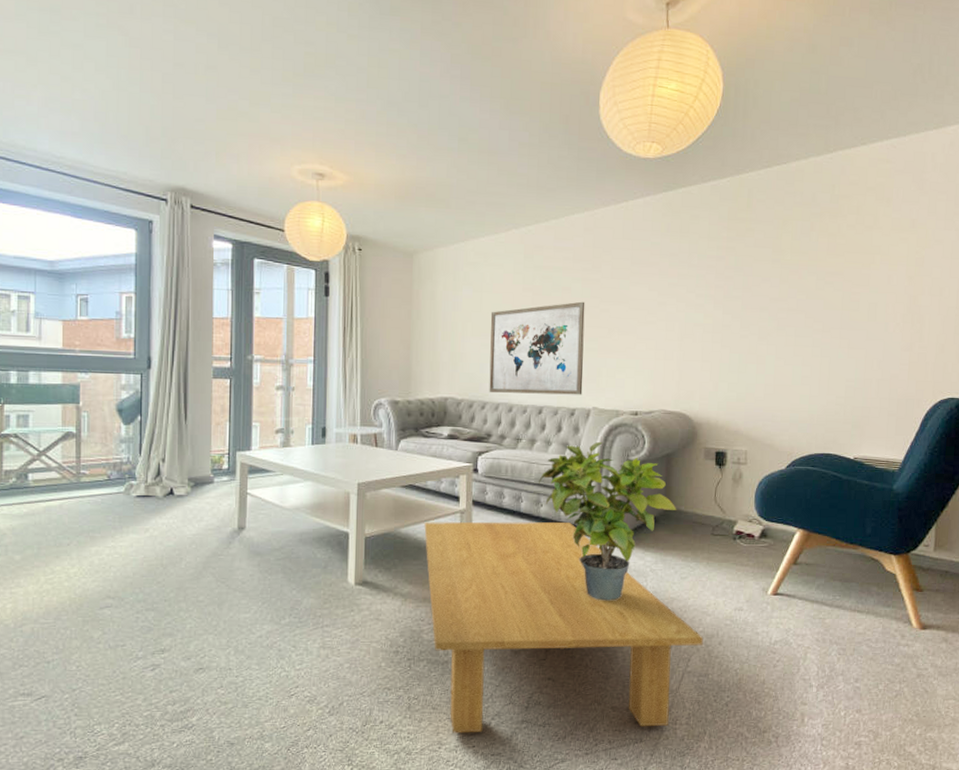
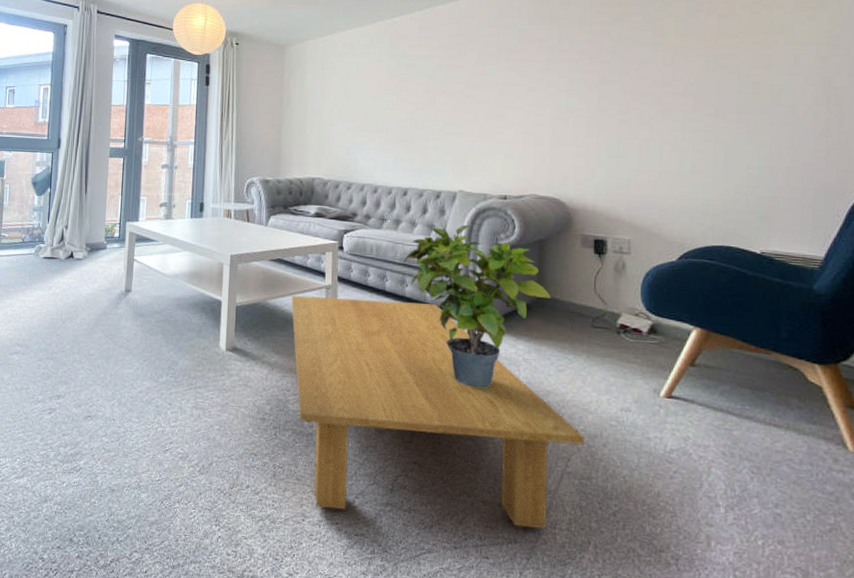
wall art: present [489,301,585,395] -> none [354,87,451,178]

